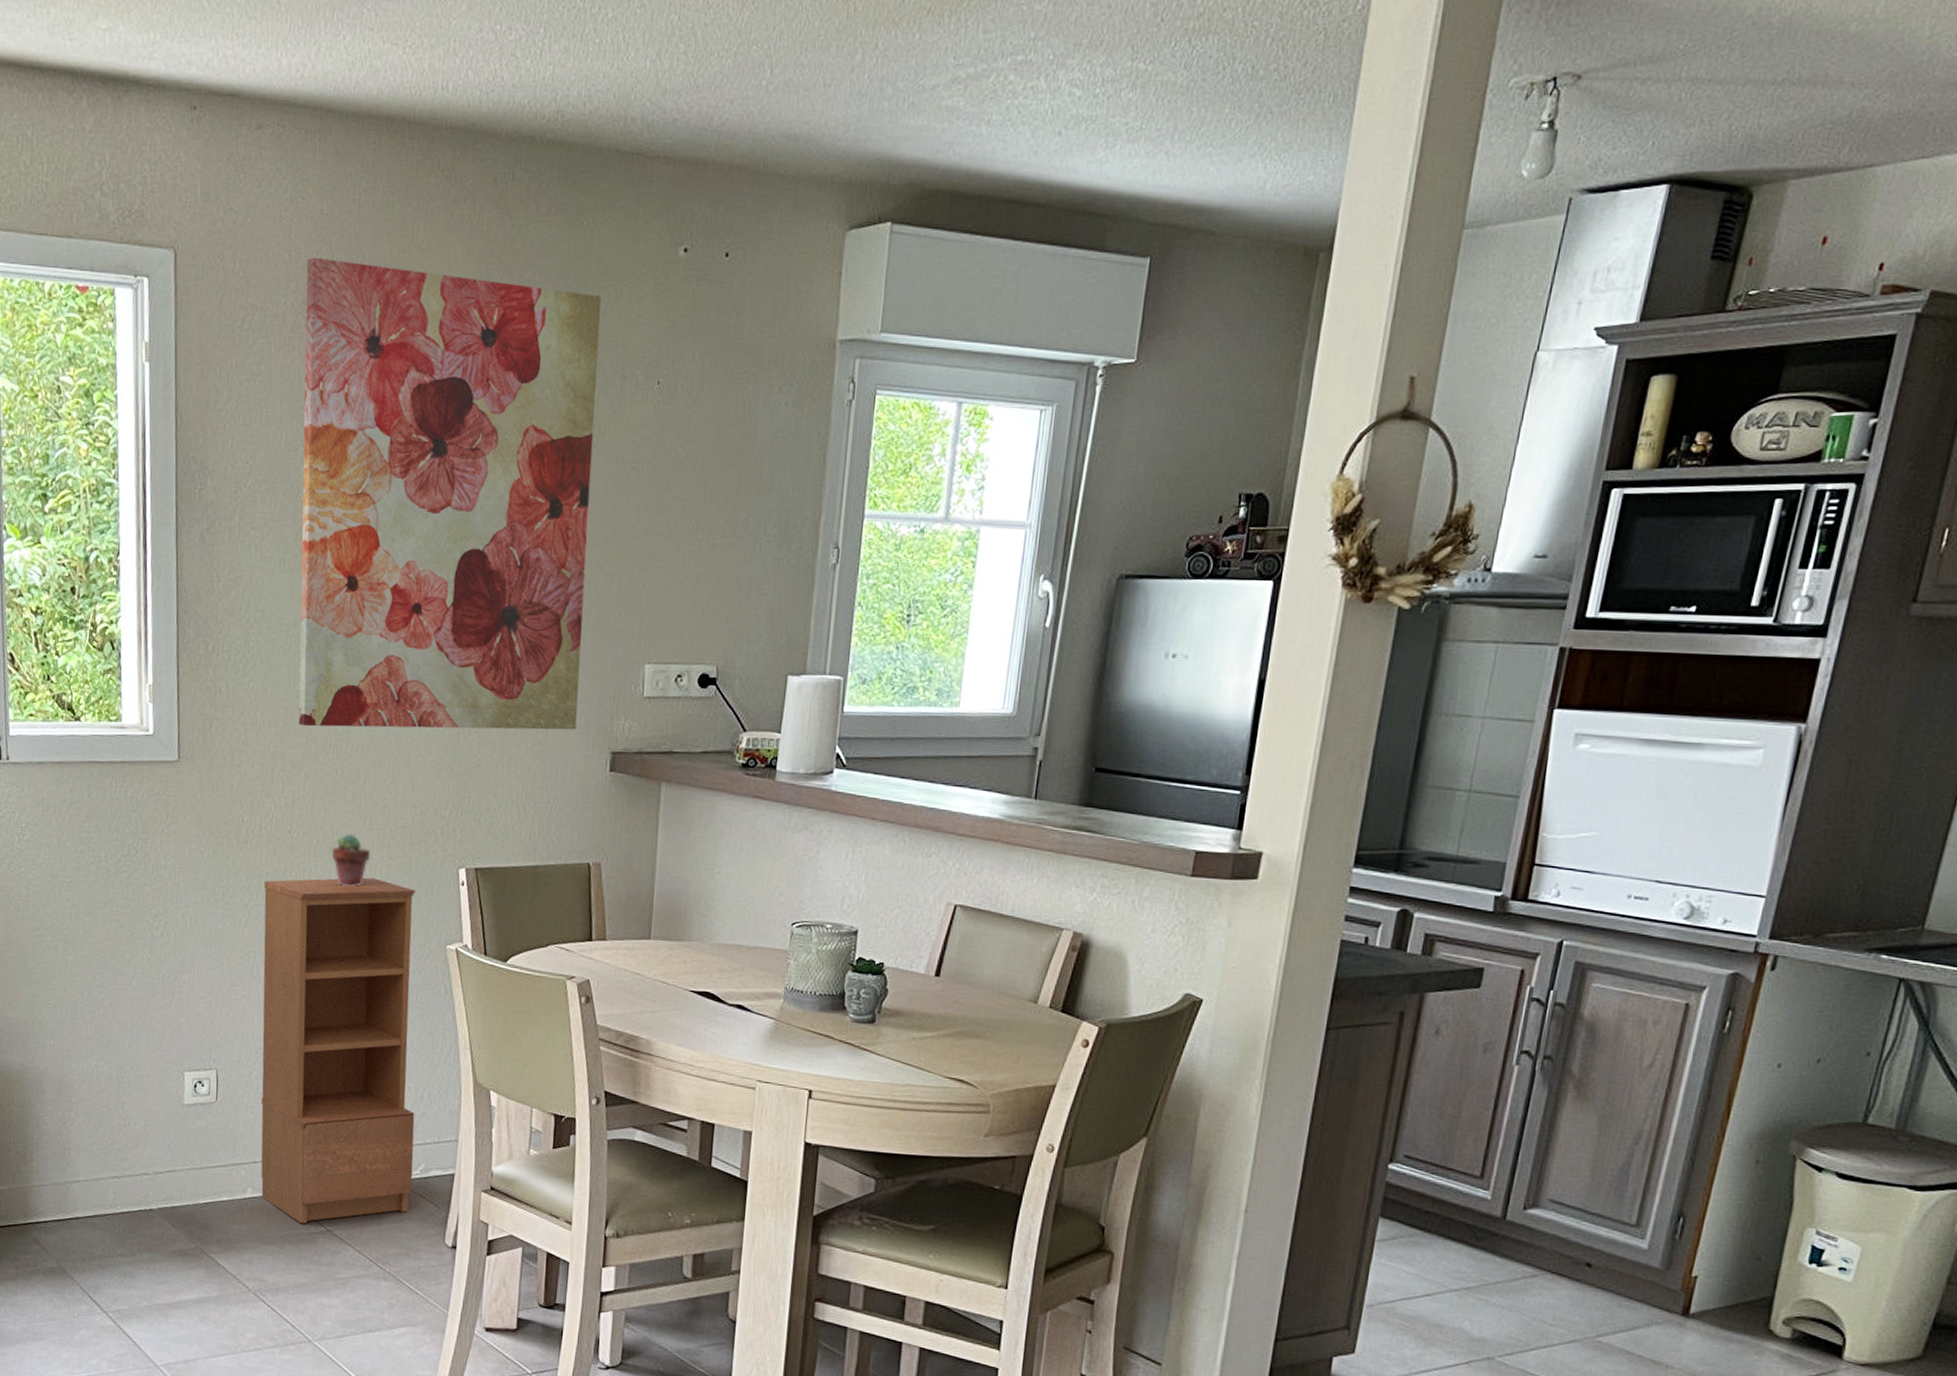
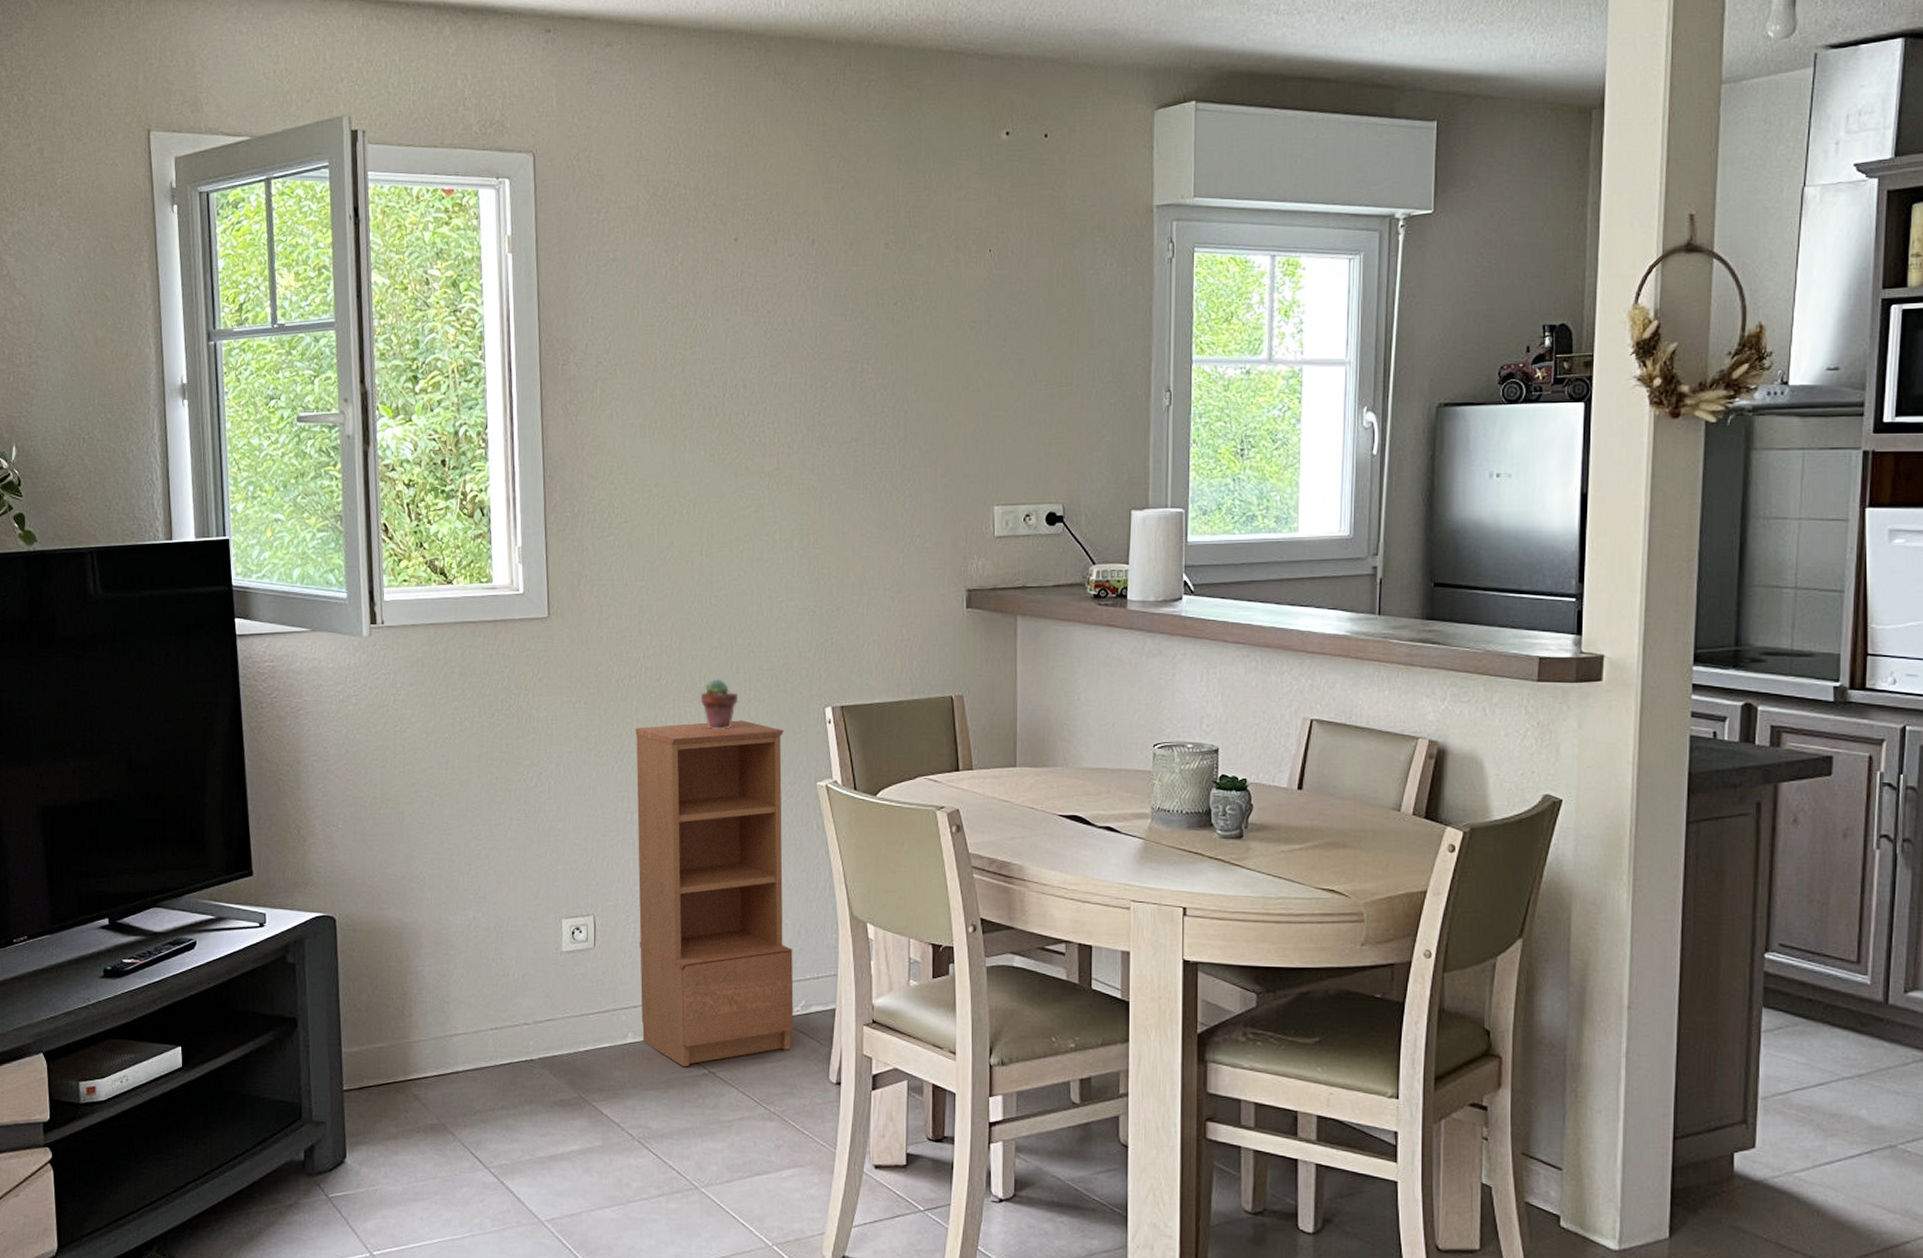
wall art: present [298,257,602,730] -> none [656,154,933,579]

